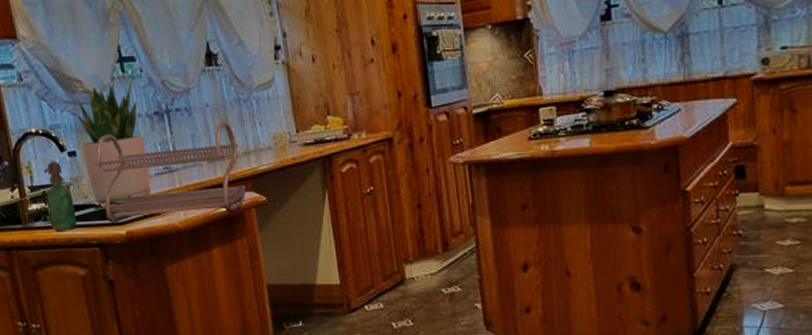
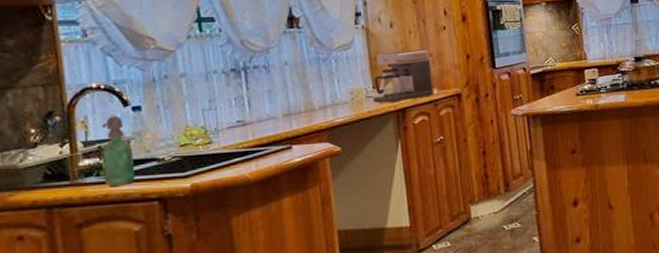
planter: present [75,77,151,204] -> none [144,36,222,157]
dish rack: present [92,121,246,223] -> none [159,78,320,176]
coffee maker: none [296,87,361,148] -> present [372,49,433,103]

